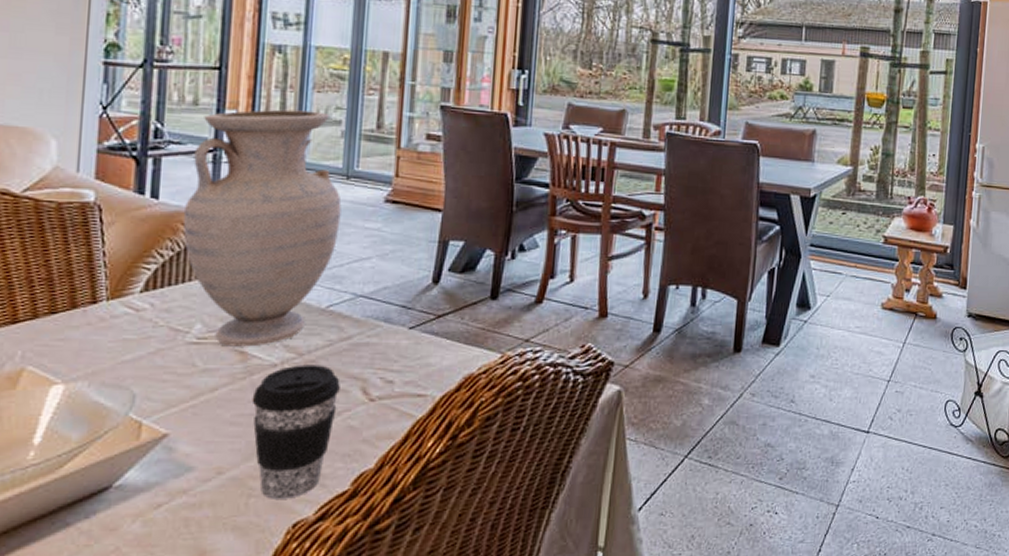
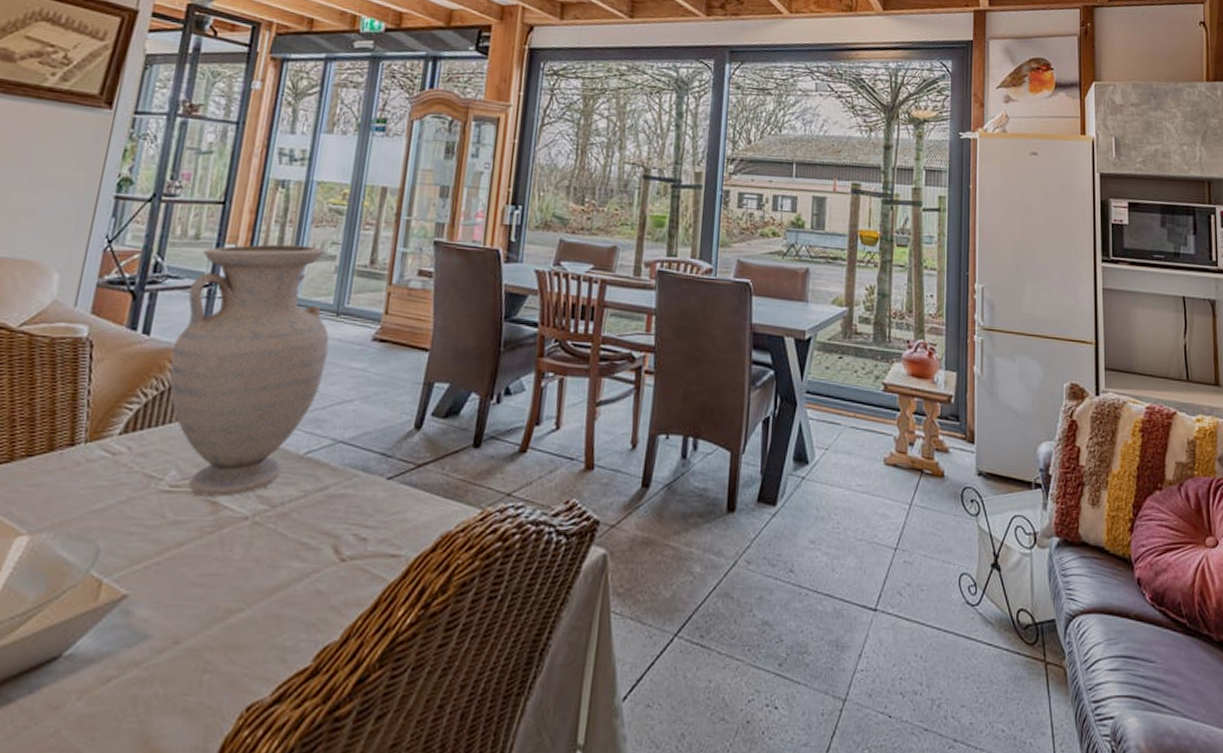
coffee cup: present [252,365,340,499] -> none [215,518,312,676]

